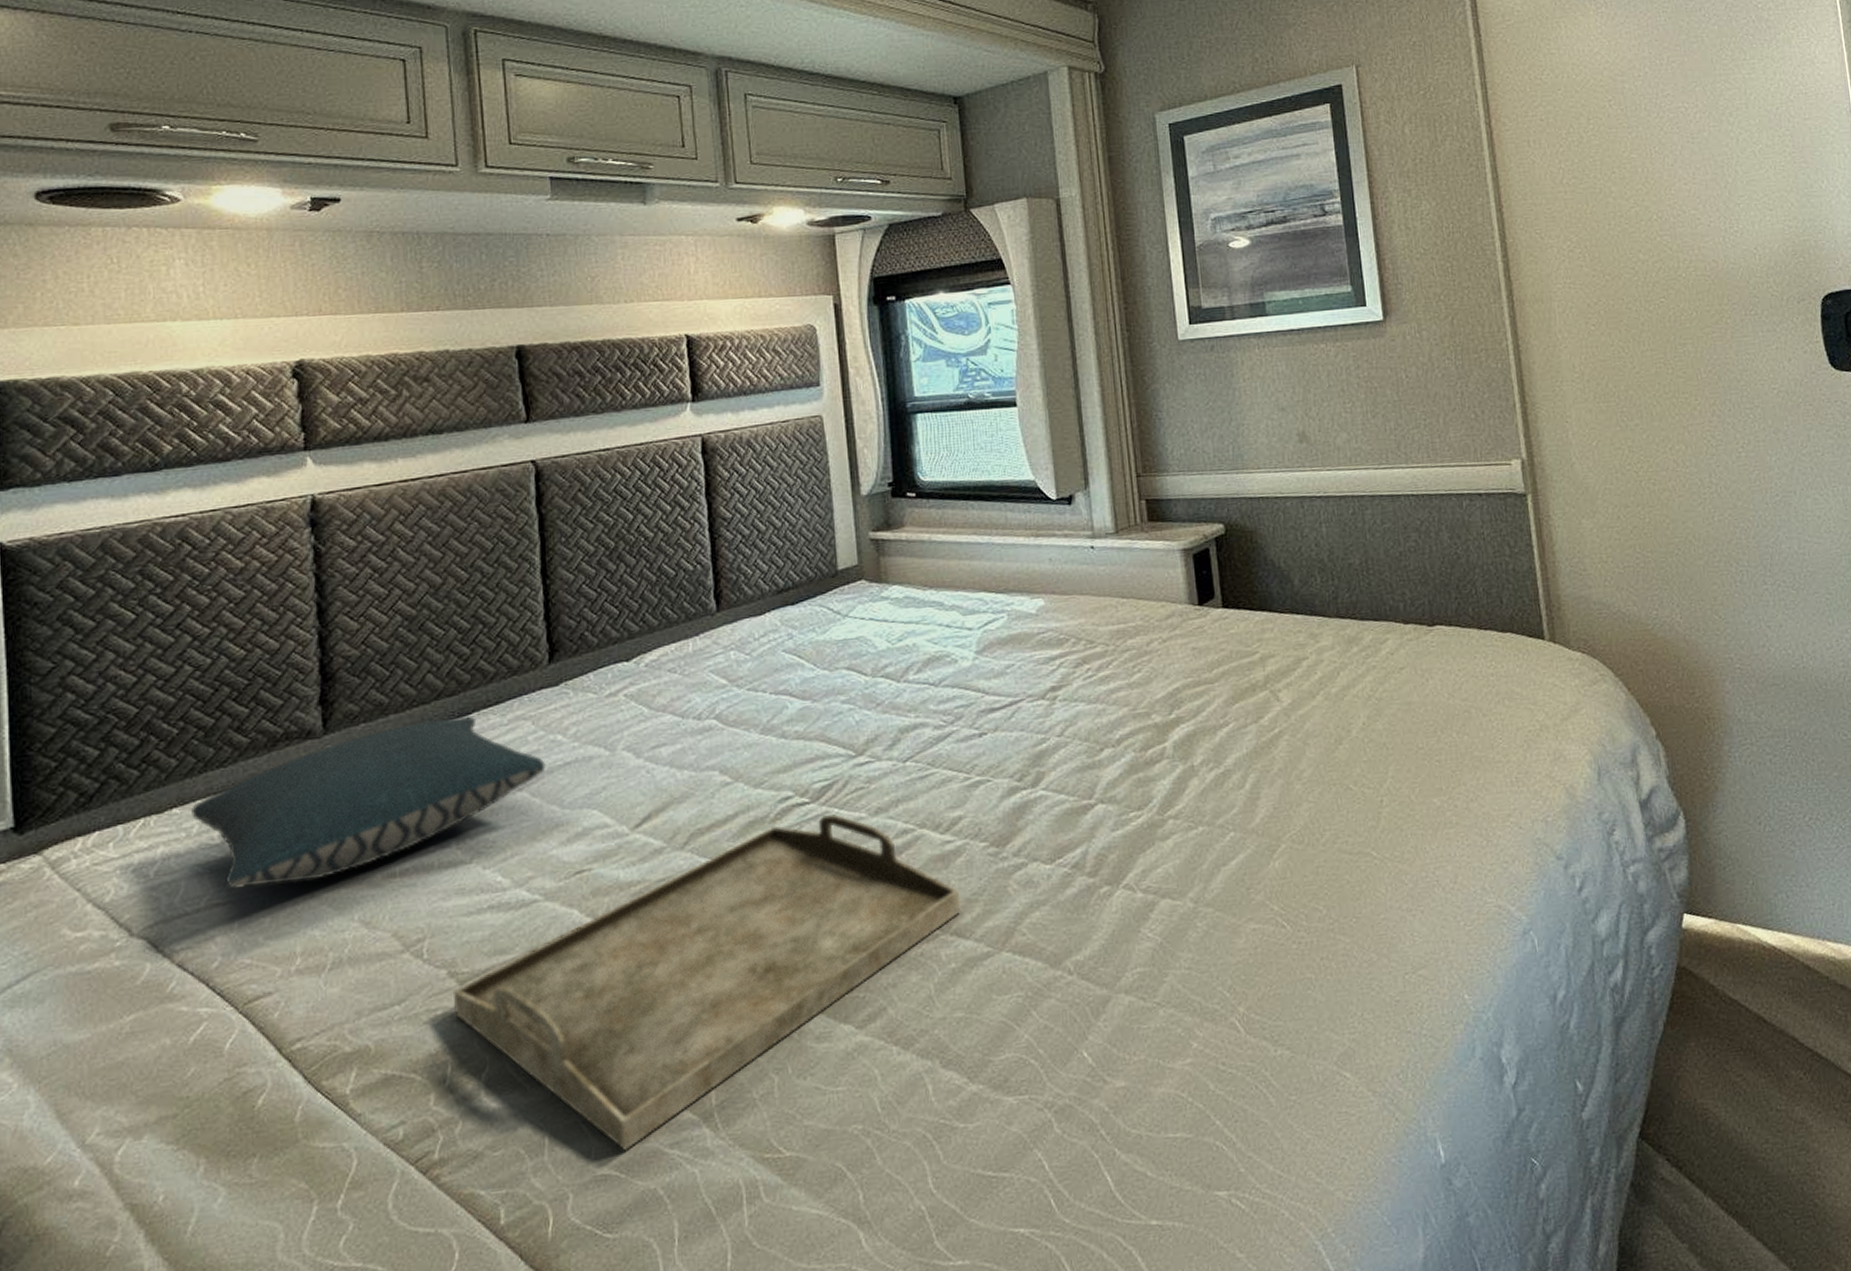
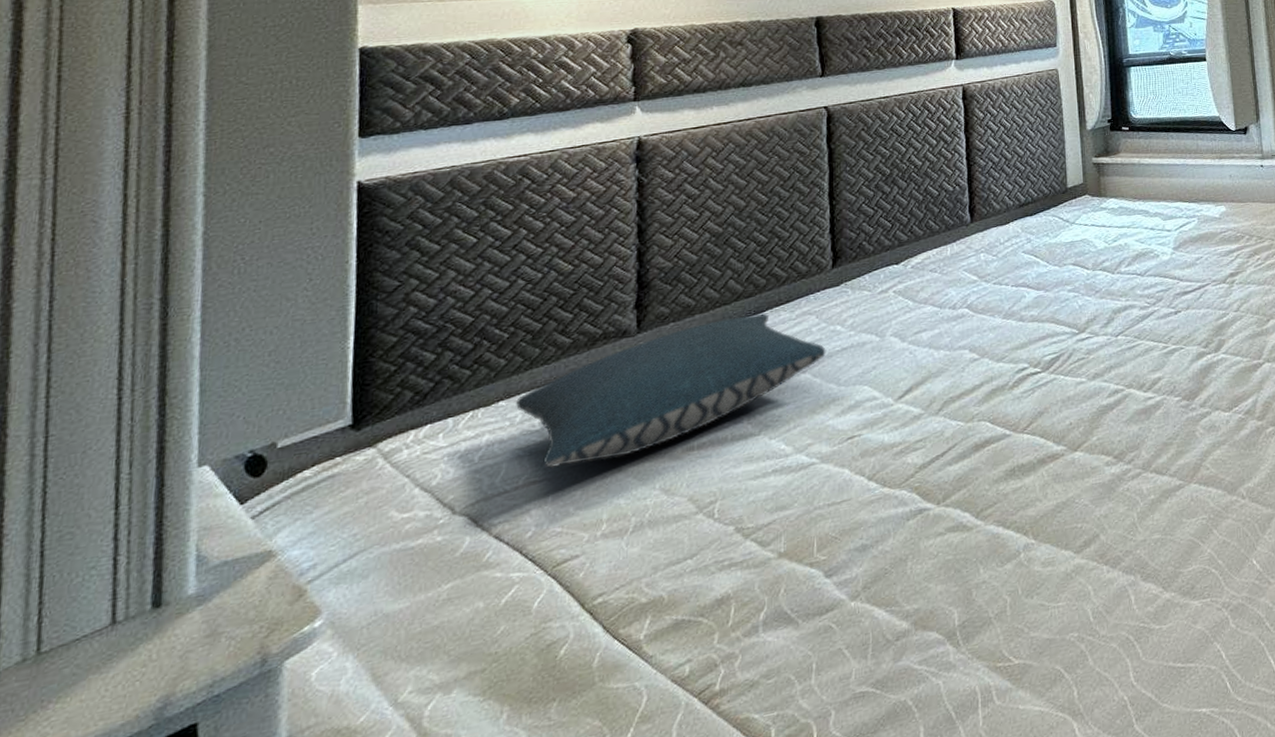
serving tray: present [452,814,961,1151] -> none [738,380,1159,670]

